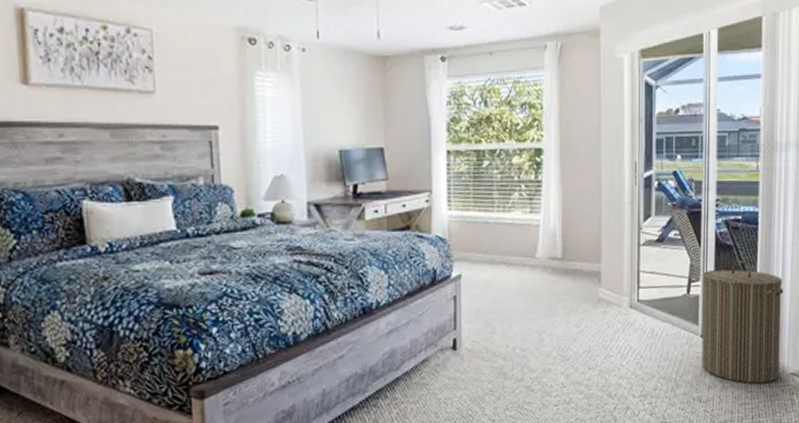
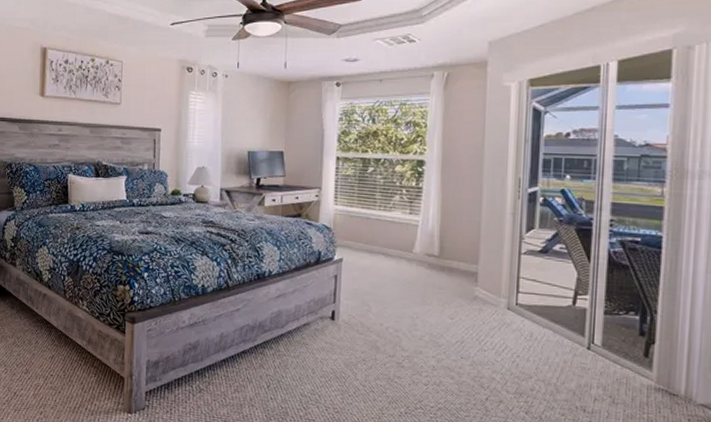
laundry hamper: present [702,260,784,384] -> none [587,280,693,409]

